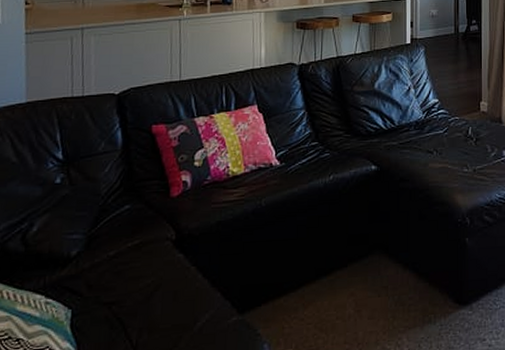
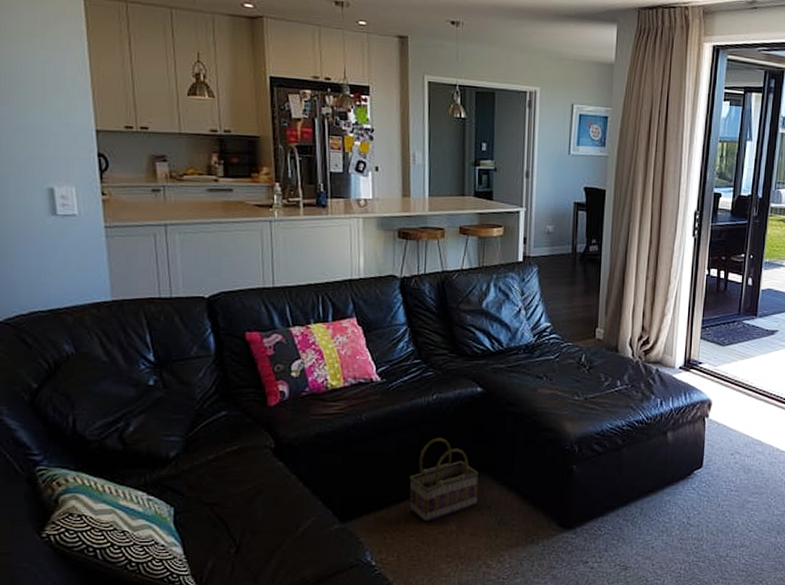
basket: none [307,218,375,309] -> present [409,438,479,523]

